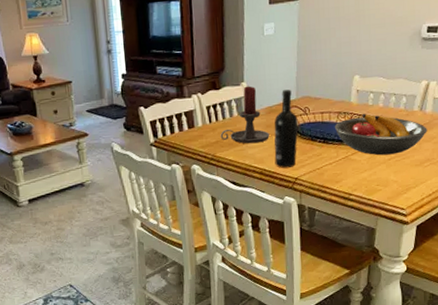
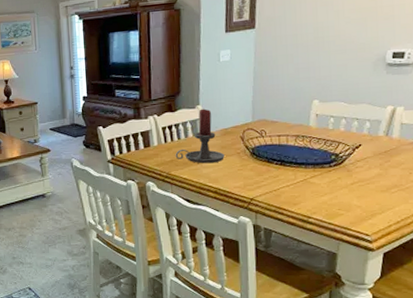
wine bottle: present [274,89,298,168] -> none [229,113,254,188]
fruit bowl: present [334,113,427,156] -> none [292,137,394,180]

